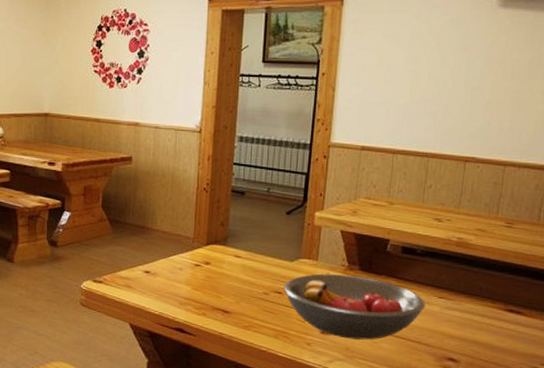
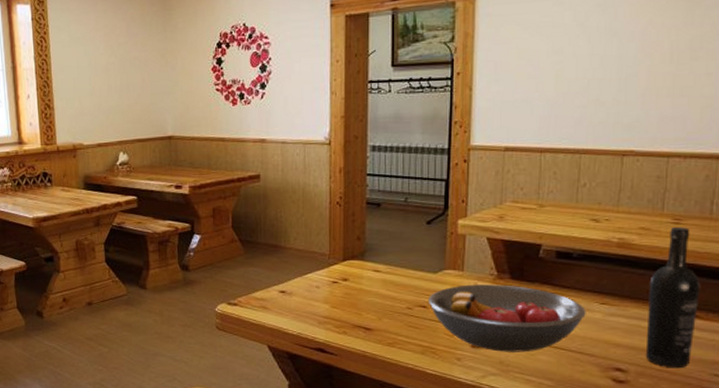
wine bottle: none [475,230,527,361] -> present [645,227,701,369]

